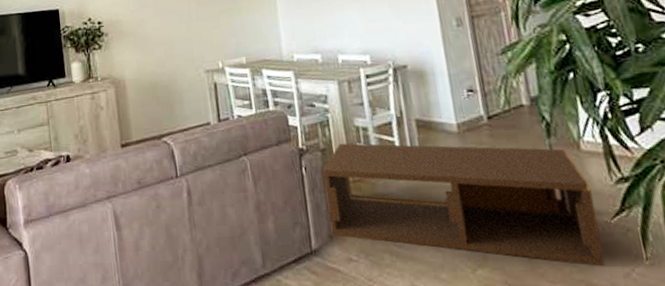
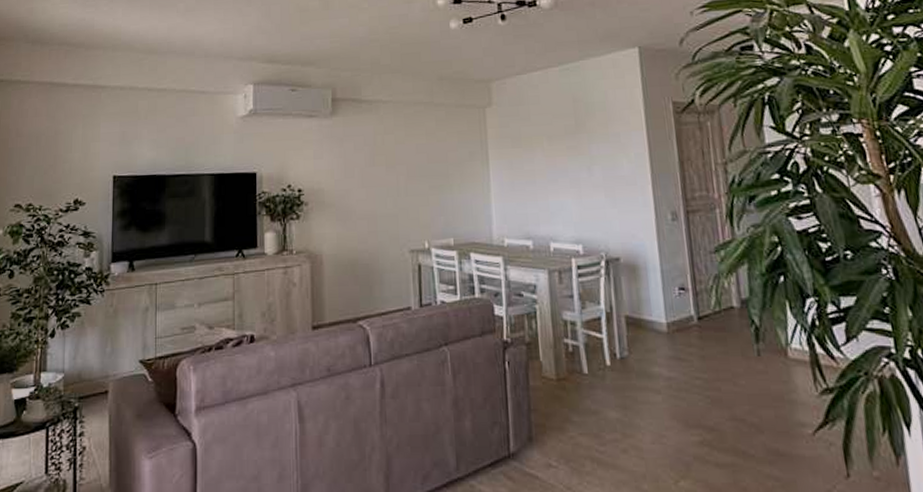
coffee table: present [321,143,606,266] -> none [525,337,808,481]

